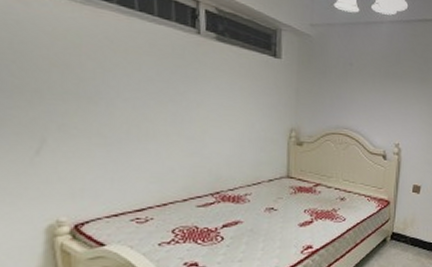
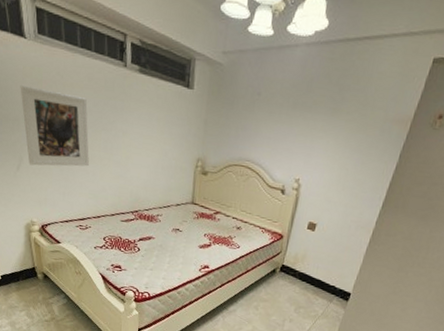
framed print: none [46,49,151,148] -> present [20,84,89,167]

